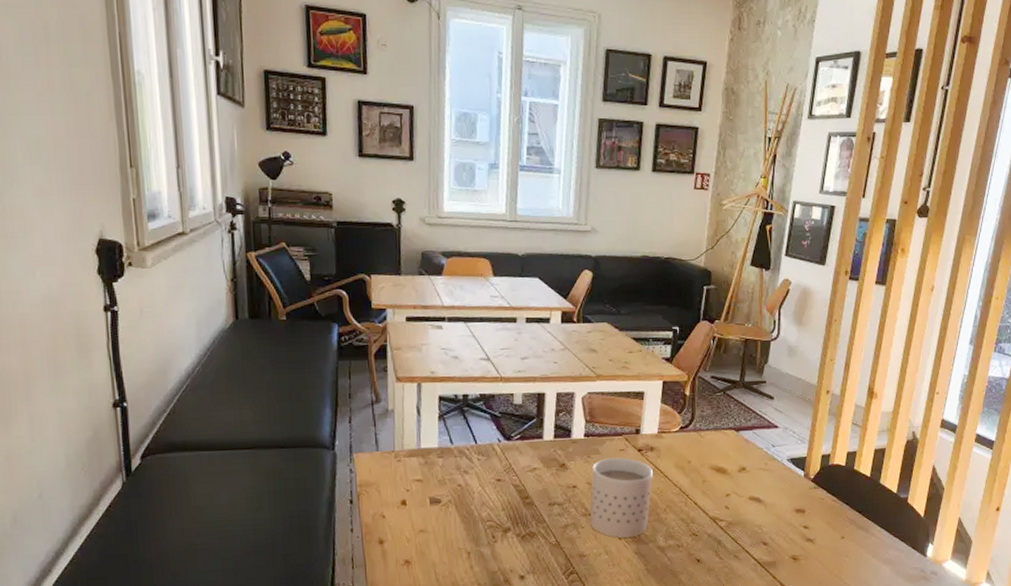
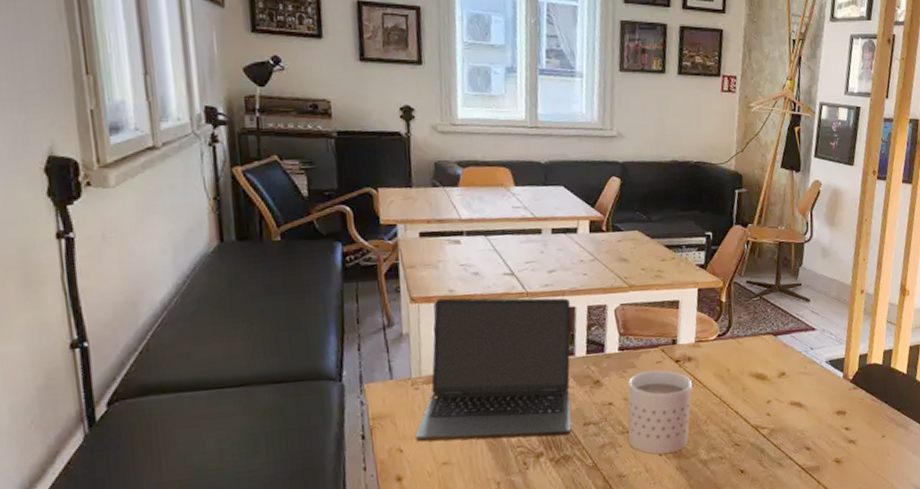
laptop: none [397,379,541,514] -> present [415,298,572,442]

